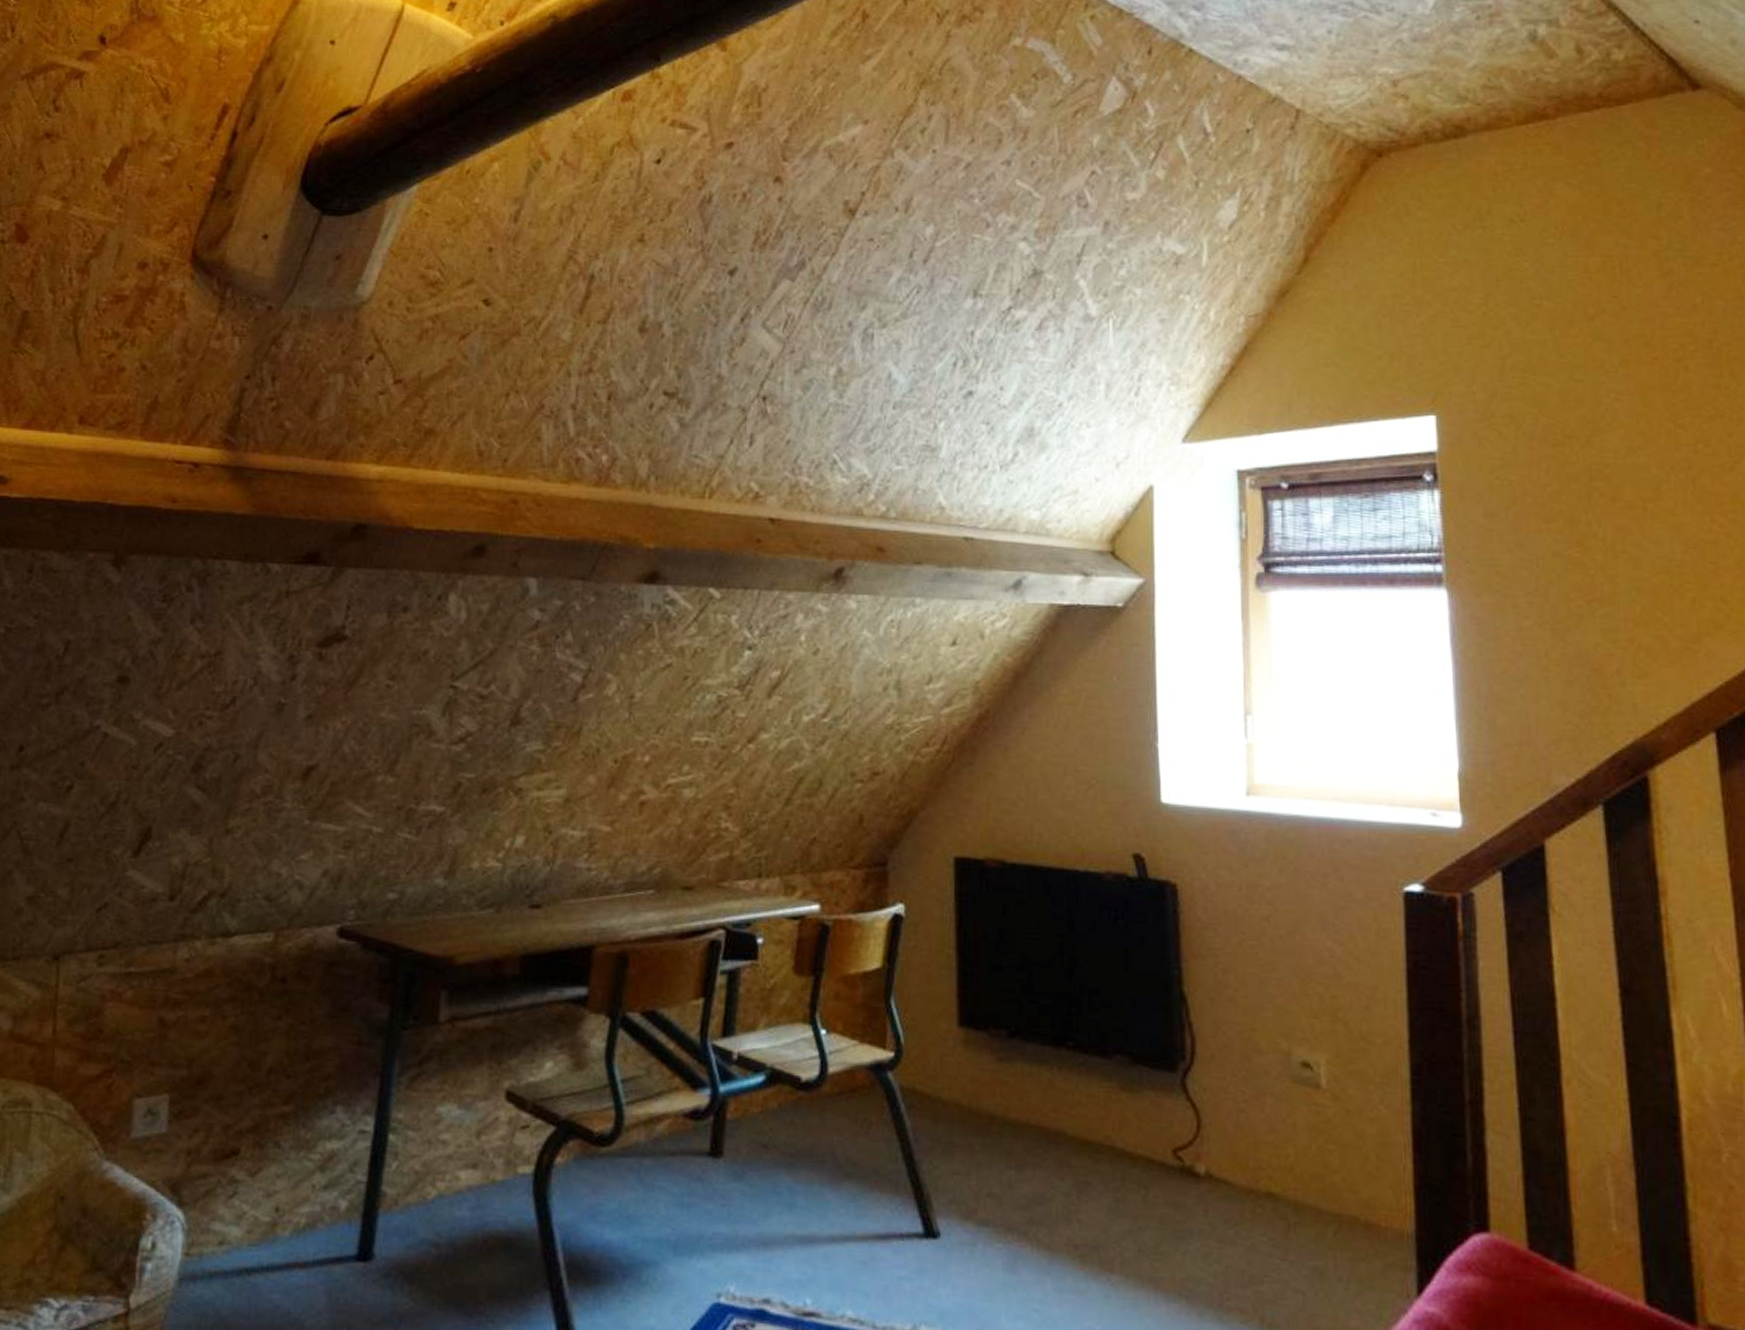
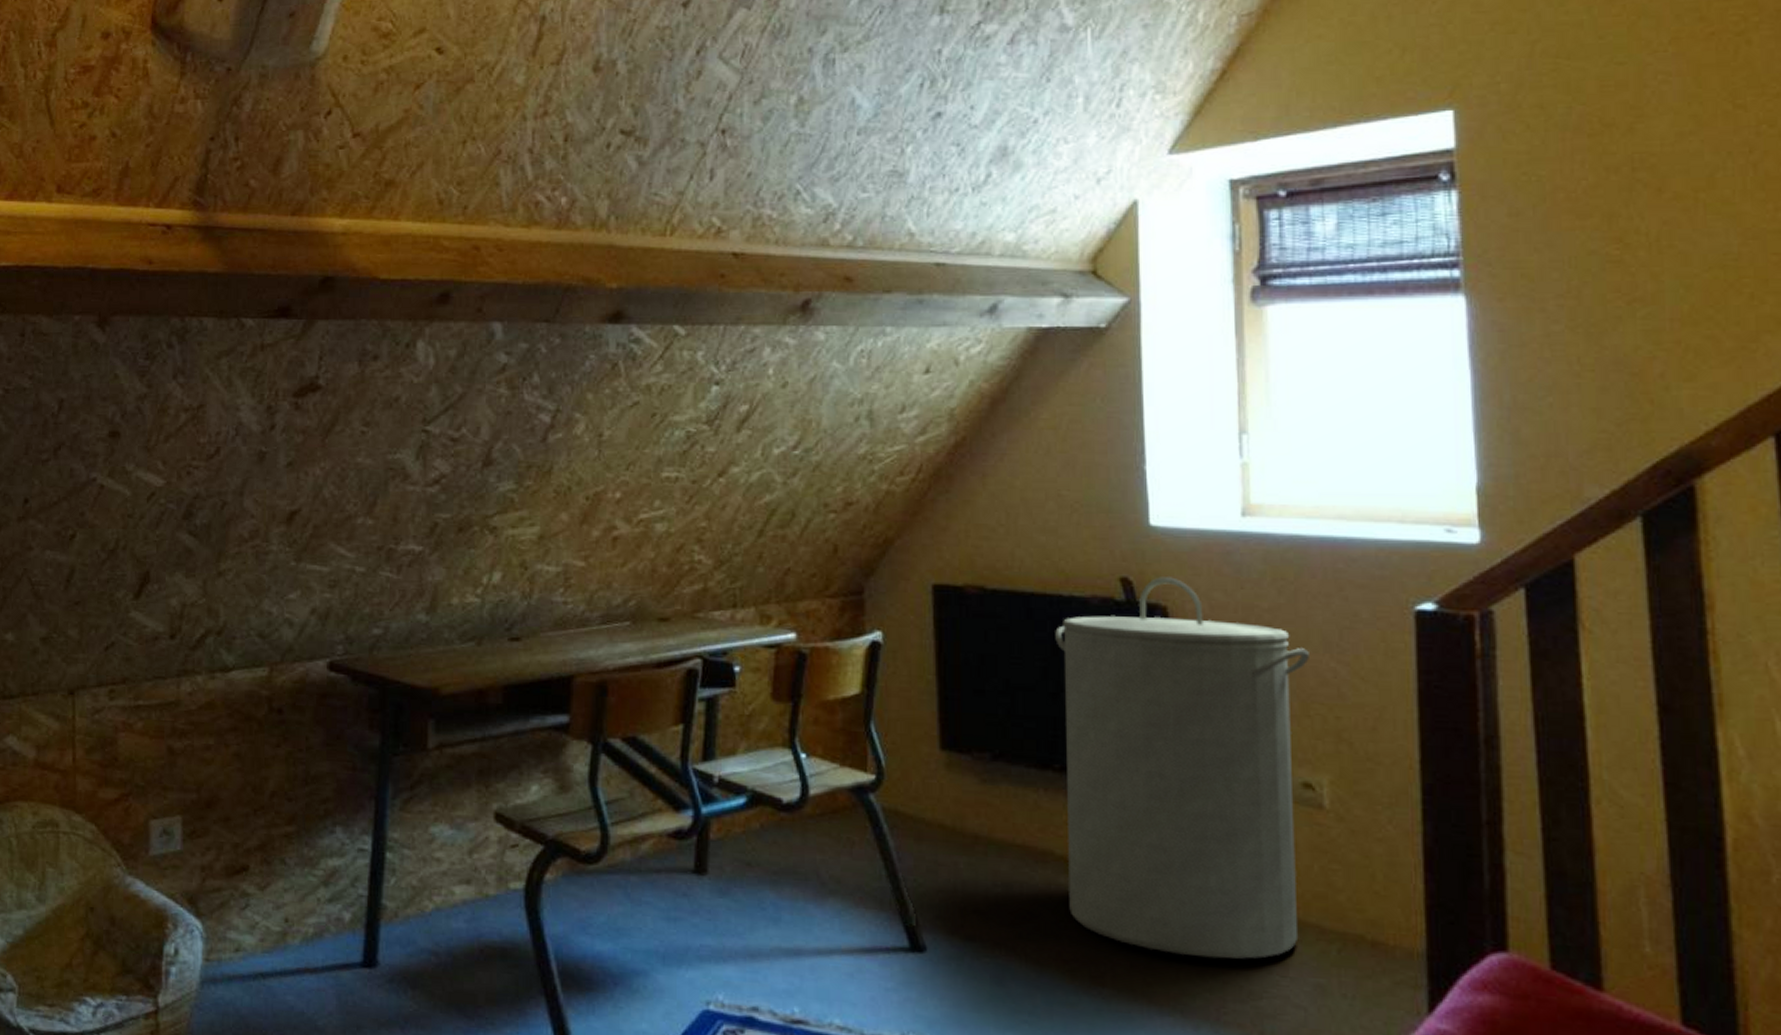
laundry hamper: none [1071,854,1308,1242] -> present [1055,577,1309,959]

